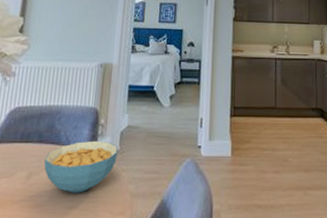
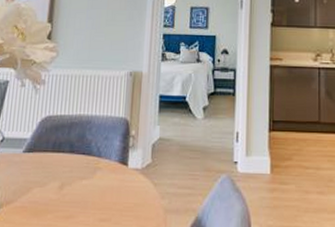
cereal bowl: present [44,140,118,193] -> none [76,152,150,206]

